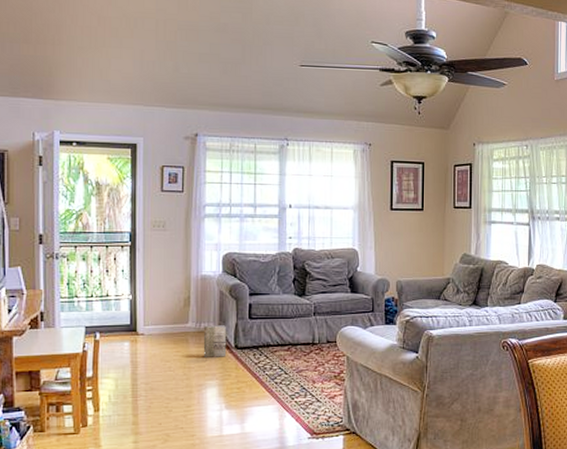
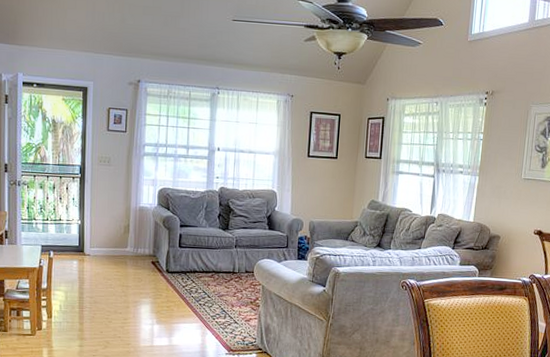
book: present [203,325,227,357] -> none [139,250,160,279]

